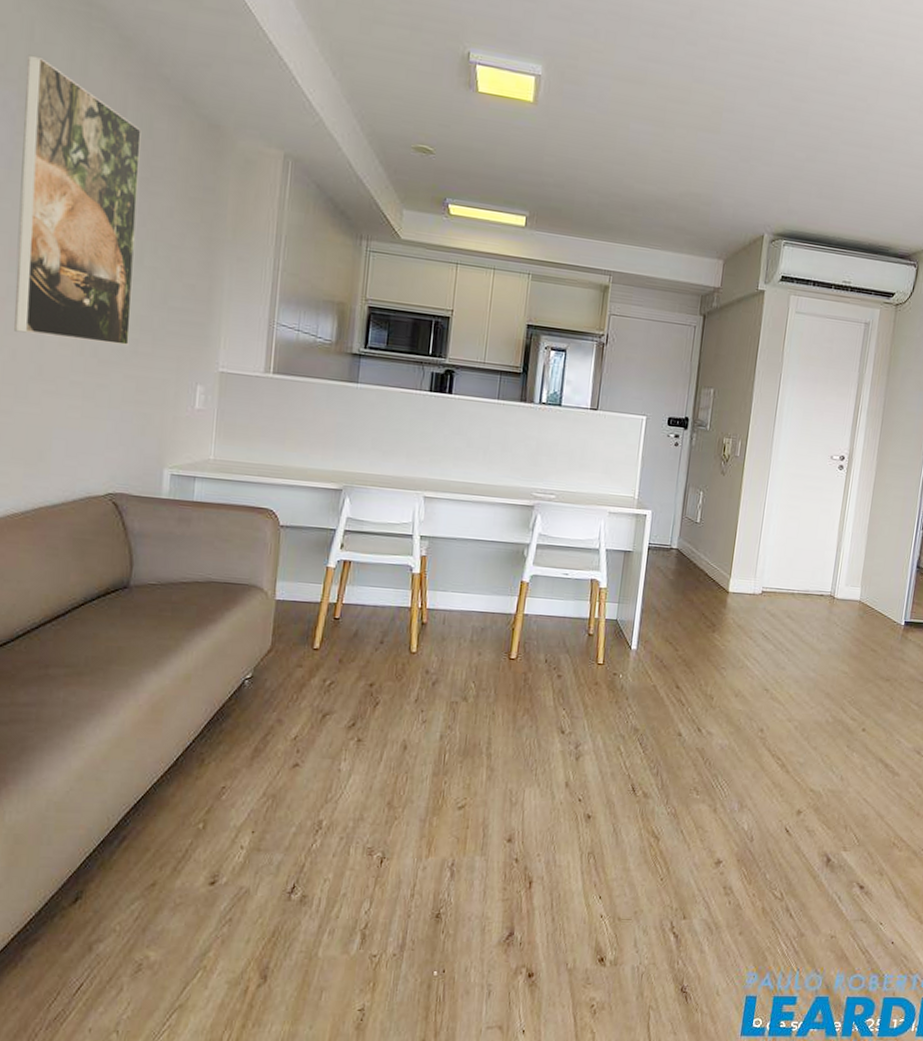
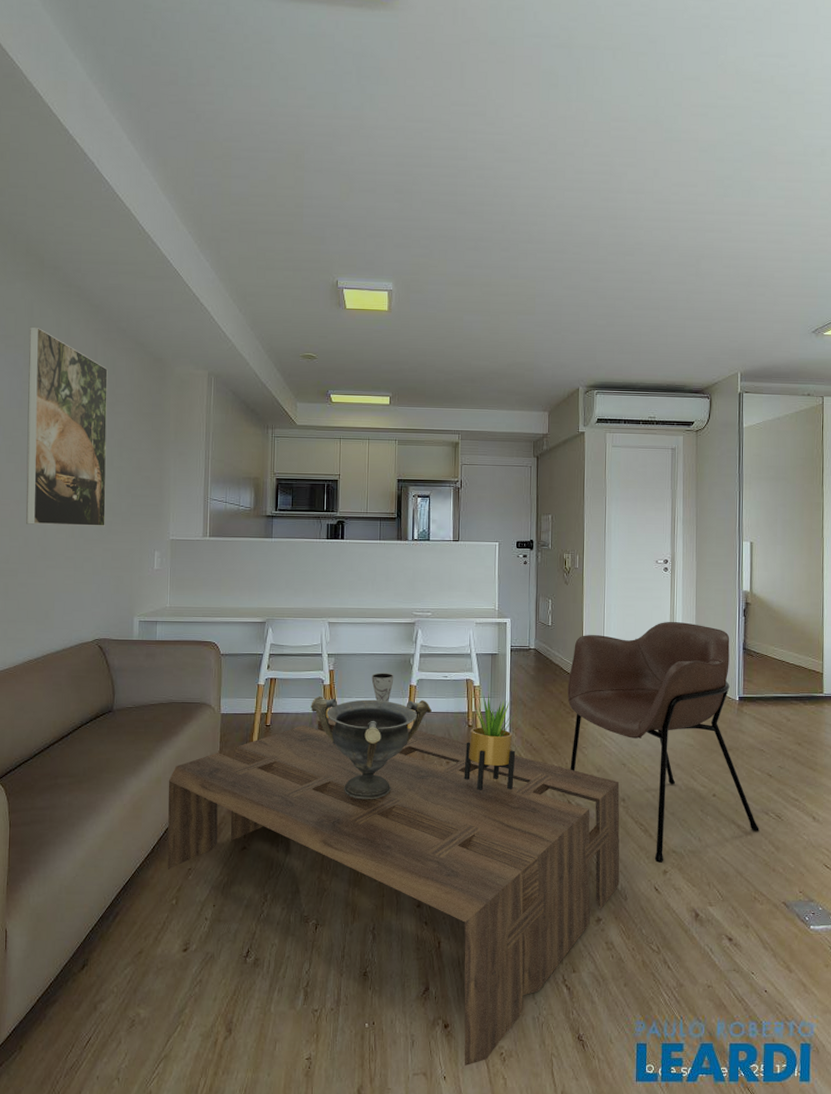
coffee table: none [194,613,760,1018] -> present [167,717,620,1065]
decorative bowl: none [393,586,546,715] -> present [311,695,432,800]
vase: none [473,563,502,600] -> present [371,673,394,702]
potted plant: none [577,598,647,712] -> present [464,694,516,791]
armchair: none [704,528,909,803] -> present [567,621,759,864]

